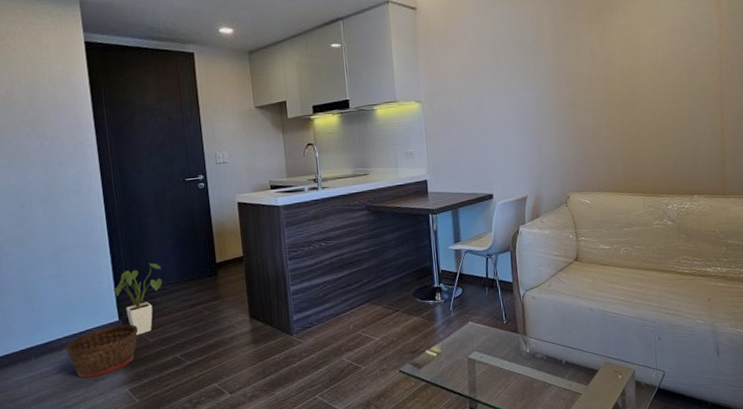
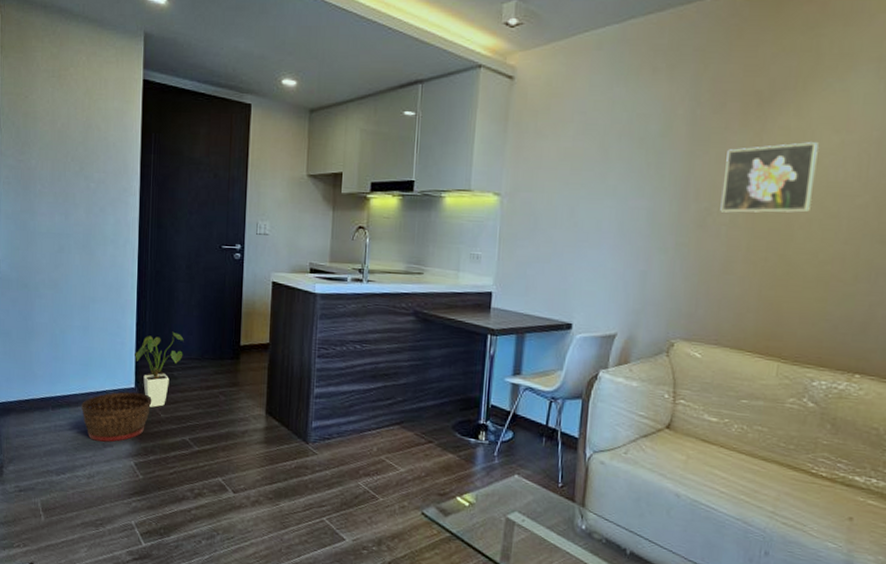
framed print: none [582,34,645,93] -> present [720,142,819,213]

